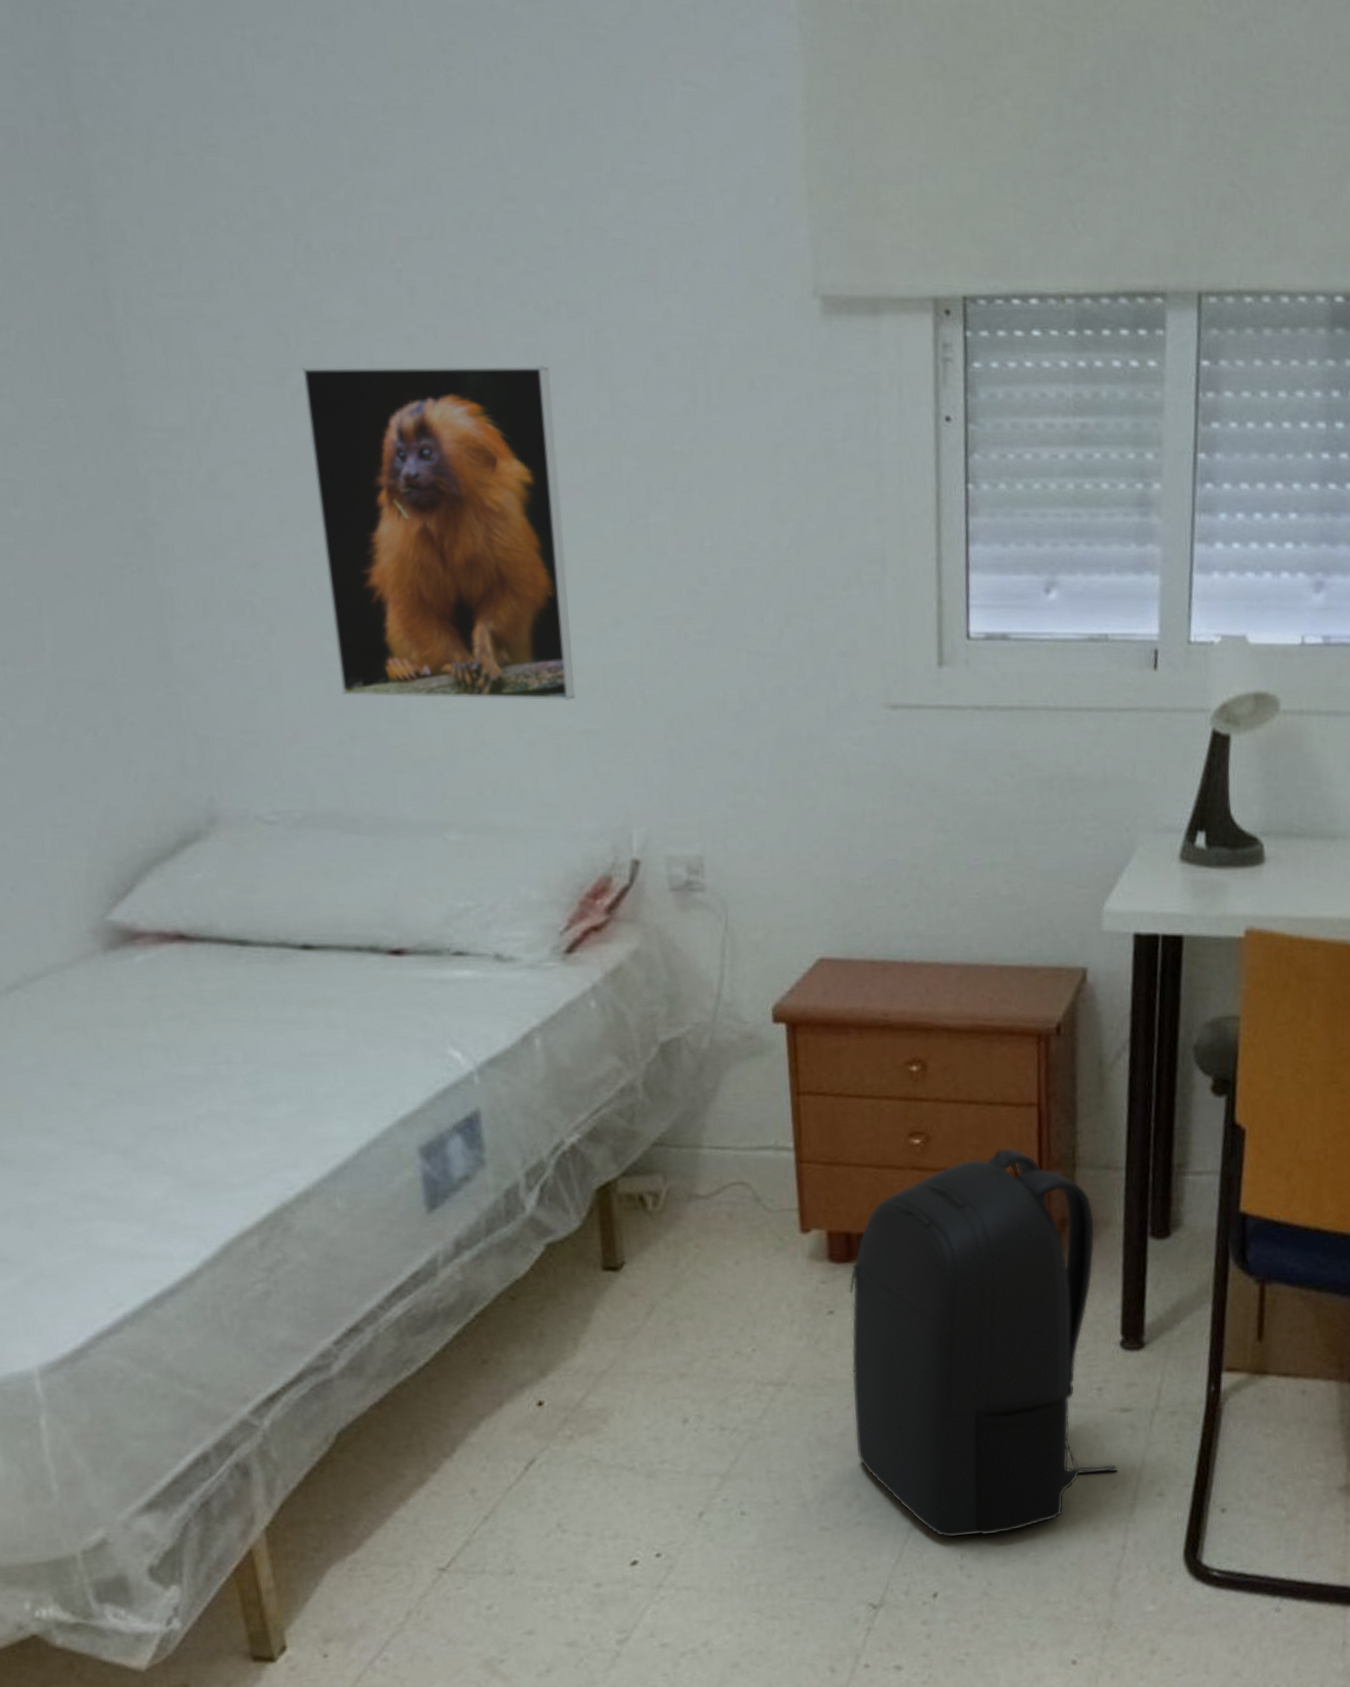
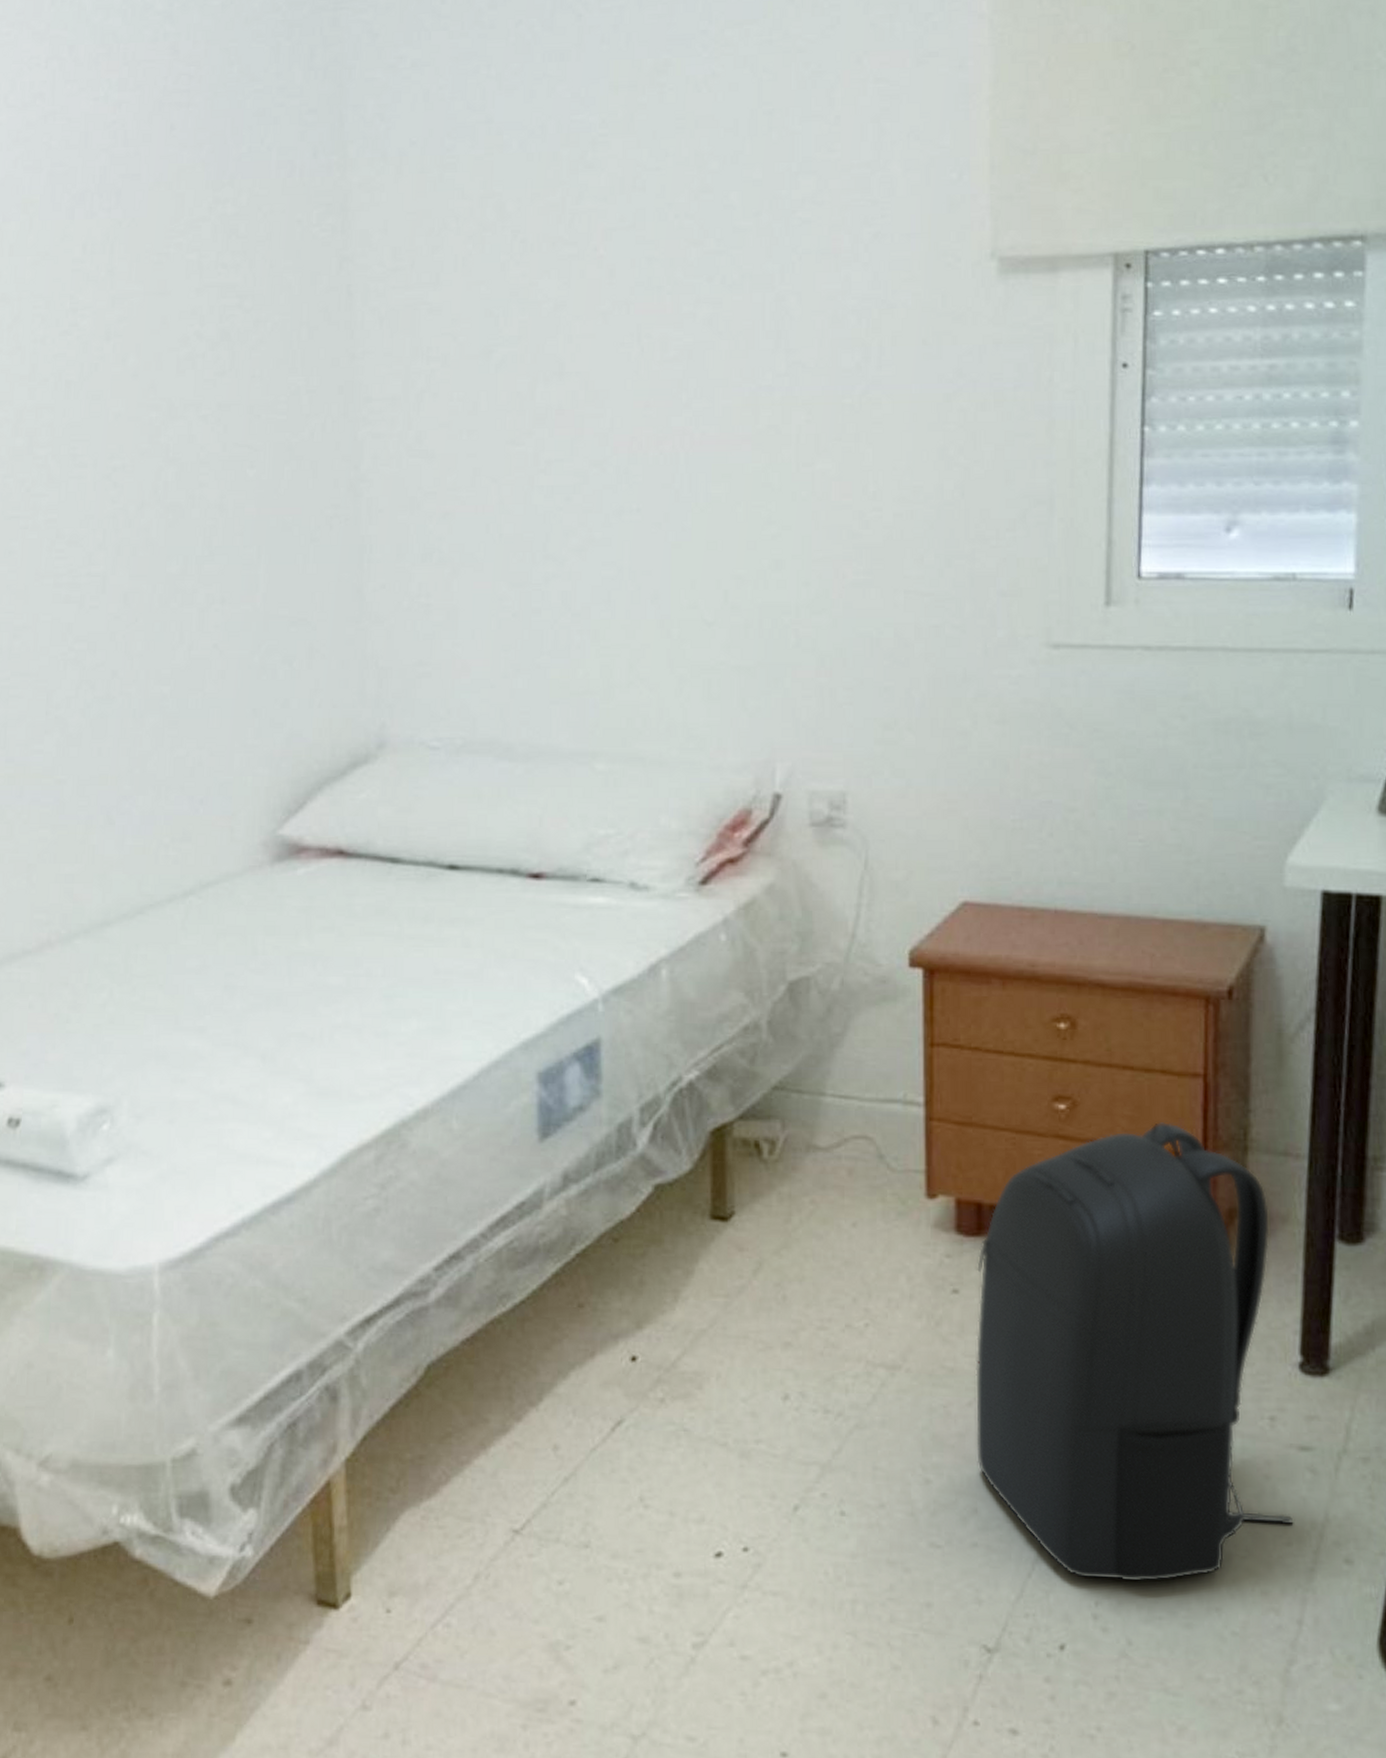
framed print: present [302,365,576,700] -> none [506,332,731,637]

